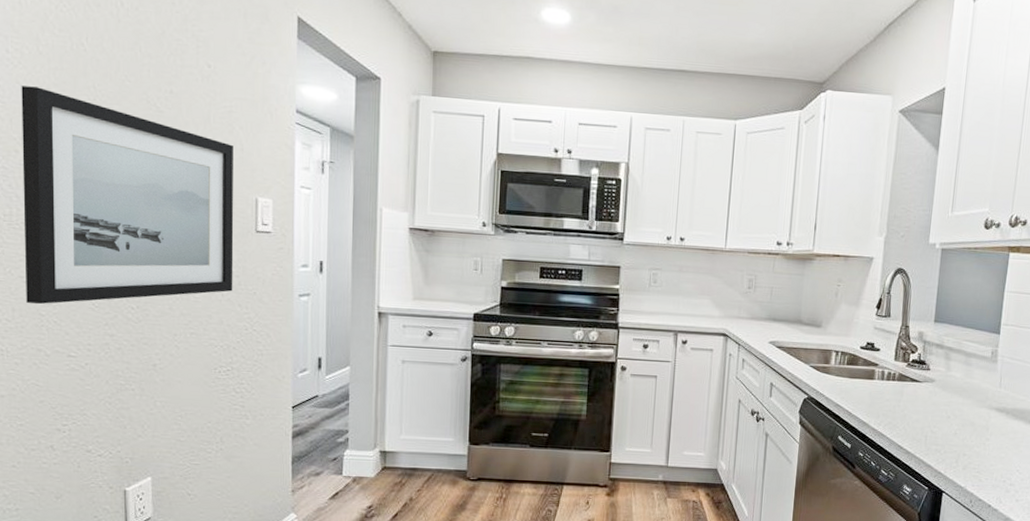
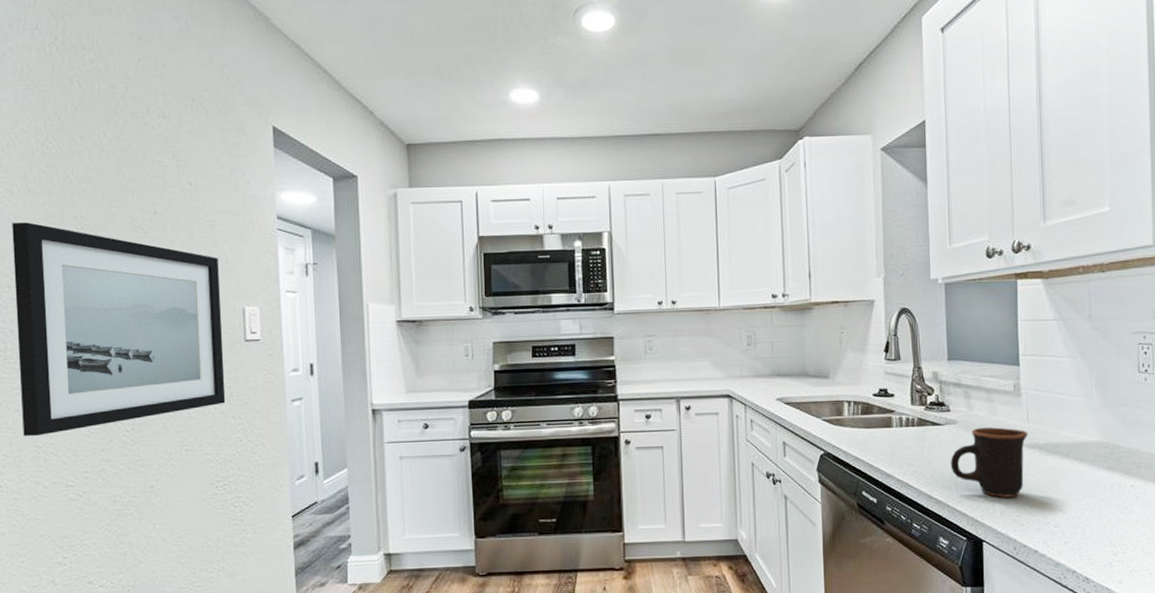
mug: none [923,388,999,455] -> present [950,427,1028,498]

